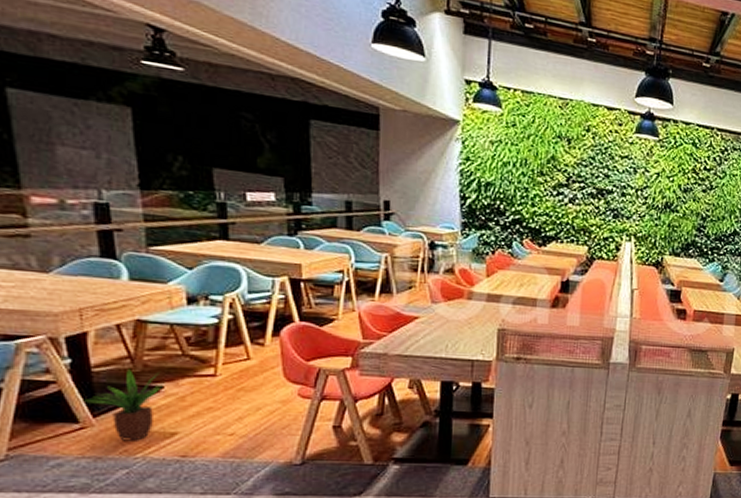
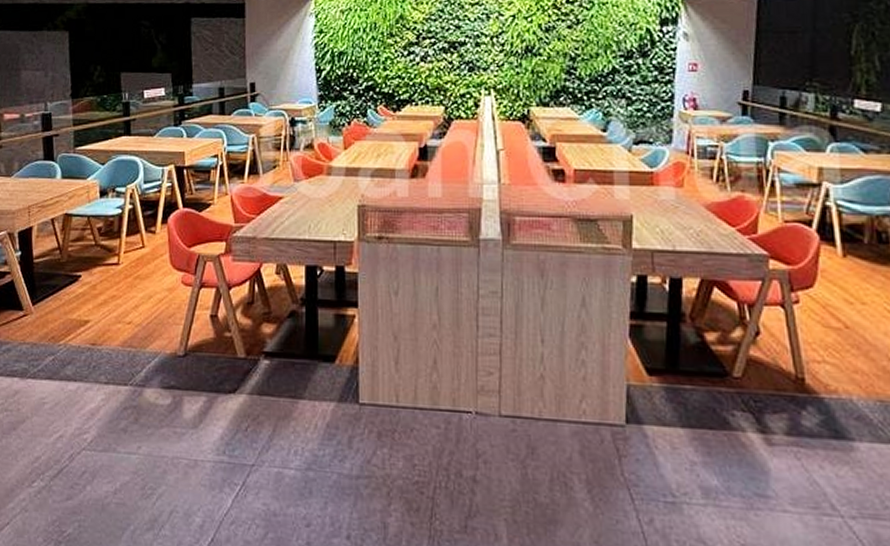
potted plant: present [81,368,165,441] -> none [25,259,82,328]

